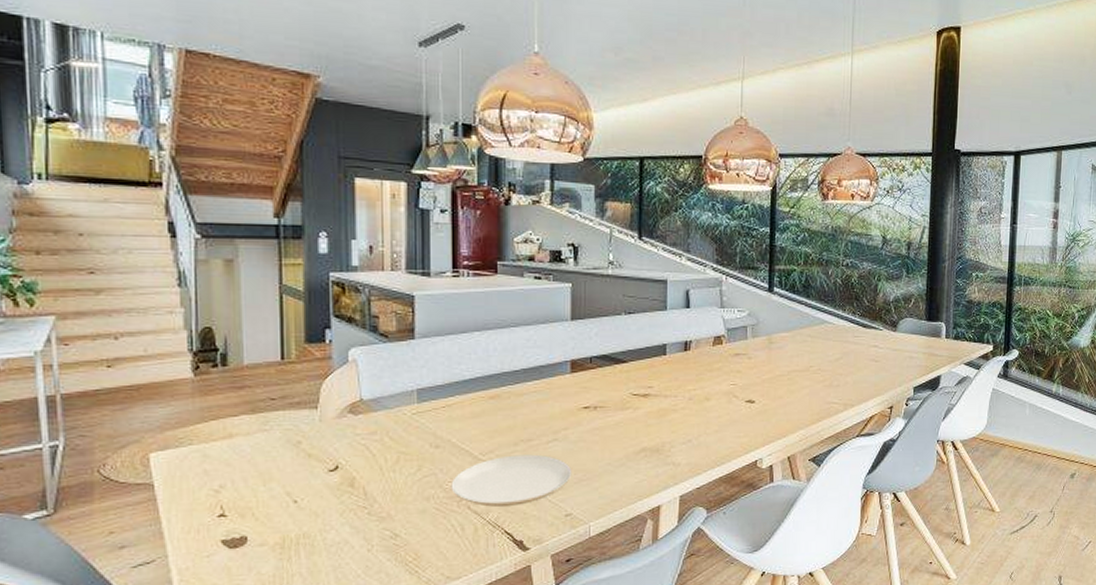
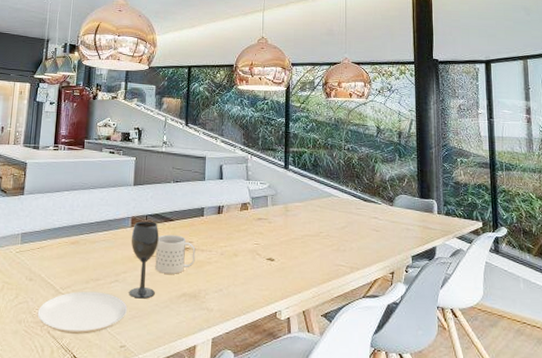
wine glass: none [571,365,609,459] -> present [129,221,159,299]
mug: none [605,379,657,427] -> present [155,234,196,274]

